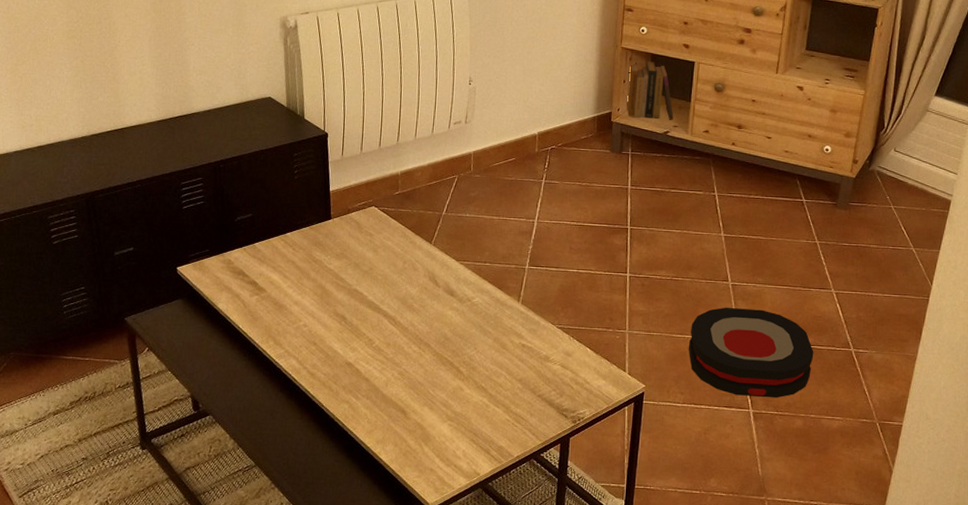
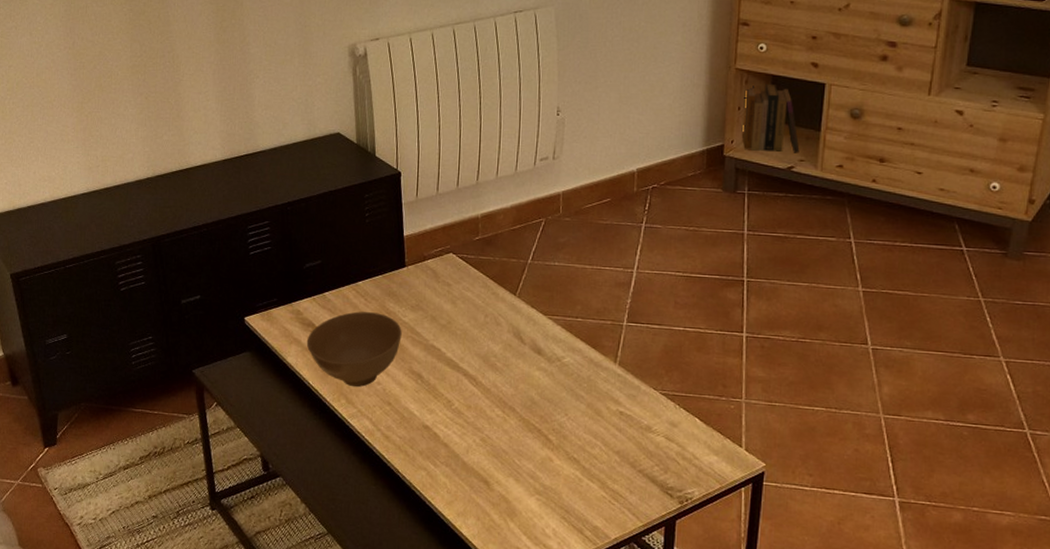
bowl: none [237,260,327,330] -> present [306,311,402,387]
robot vacuum: present [688,307,814,398] -> none [818,375,977,486]

